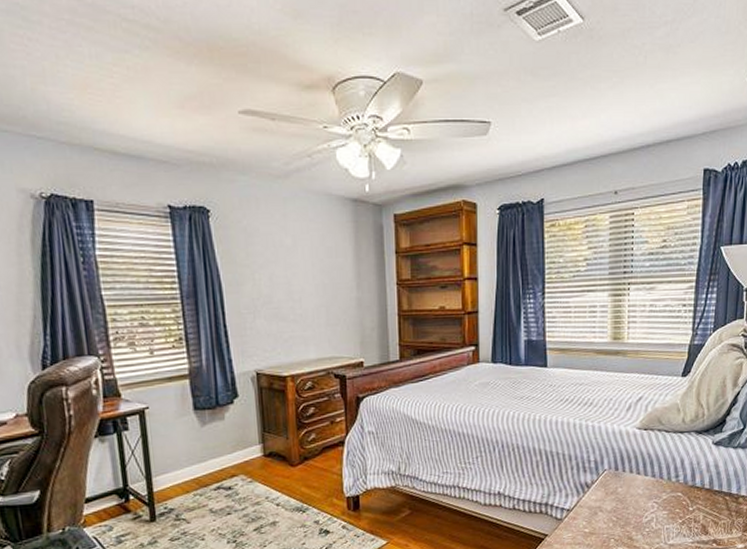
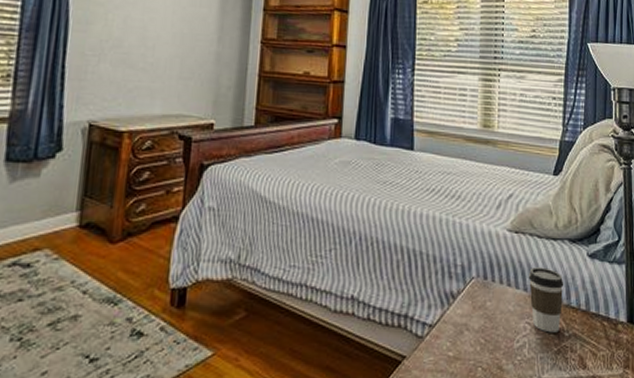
coffee cup: none [656,457,690,509] -> present [528,267,564,333]

